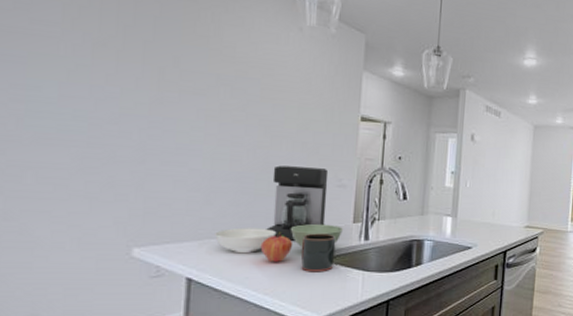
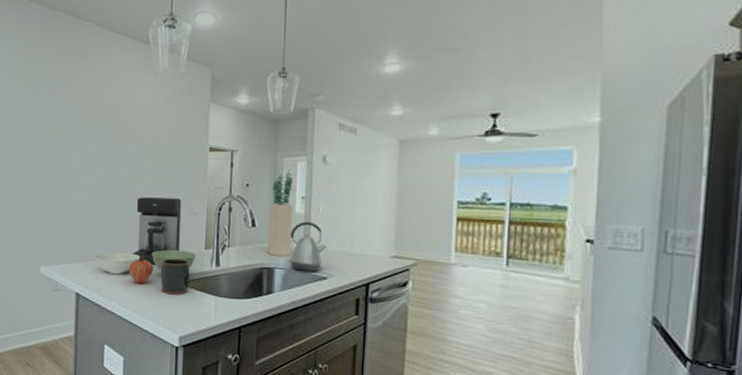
vase: none [418,145,444,230] -> present [267,170,294,258]
kettle: none [436,195,473,243] -> present [287,221,328,273]

